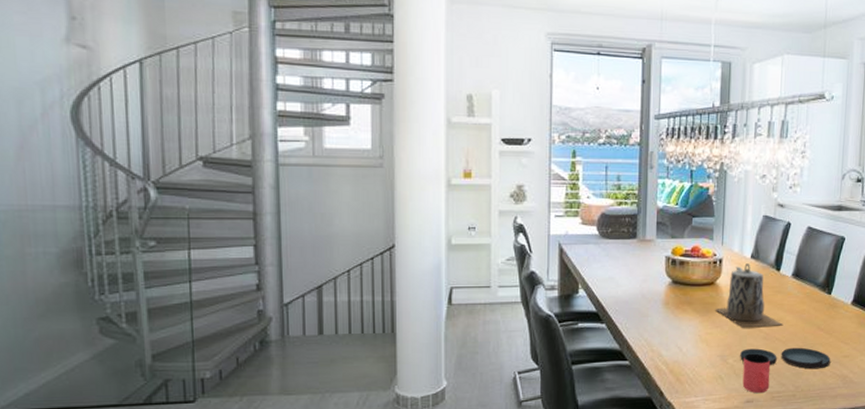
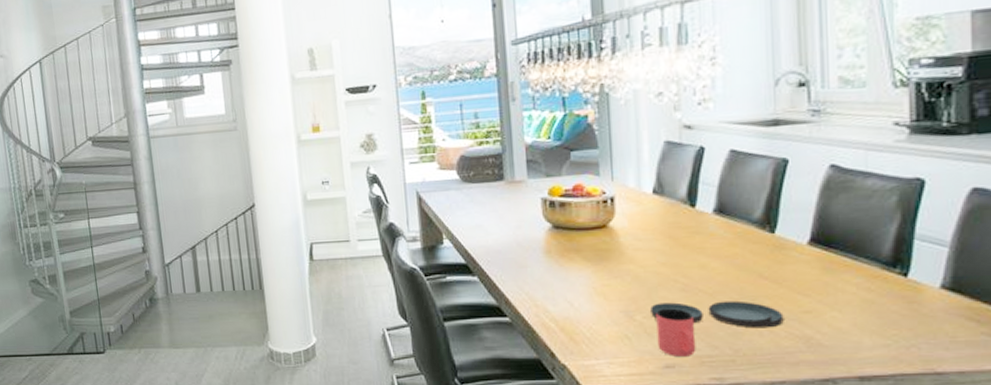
teapot: present [715,263,782,328] -> none [611,200,706,278]

